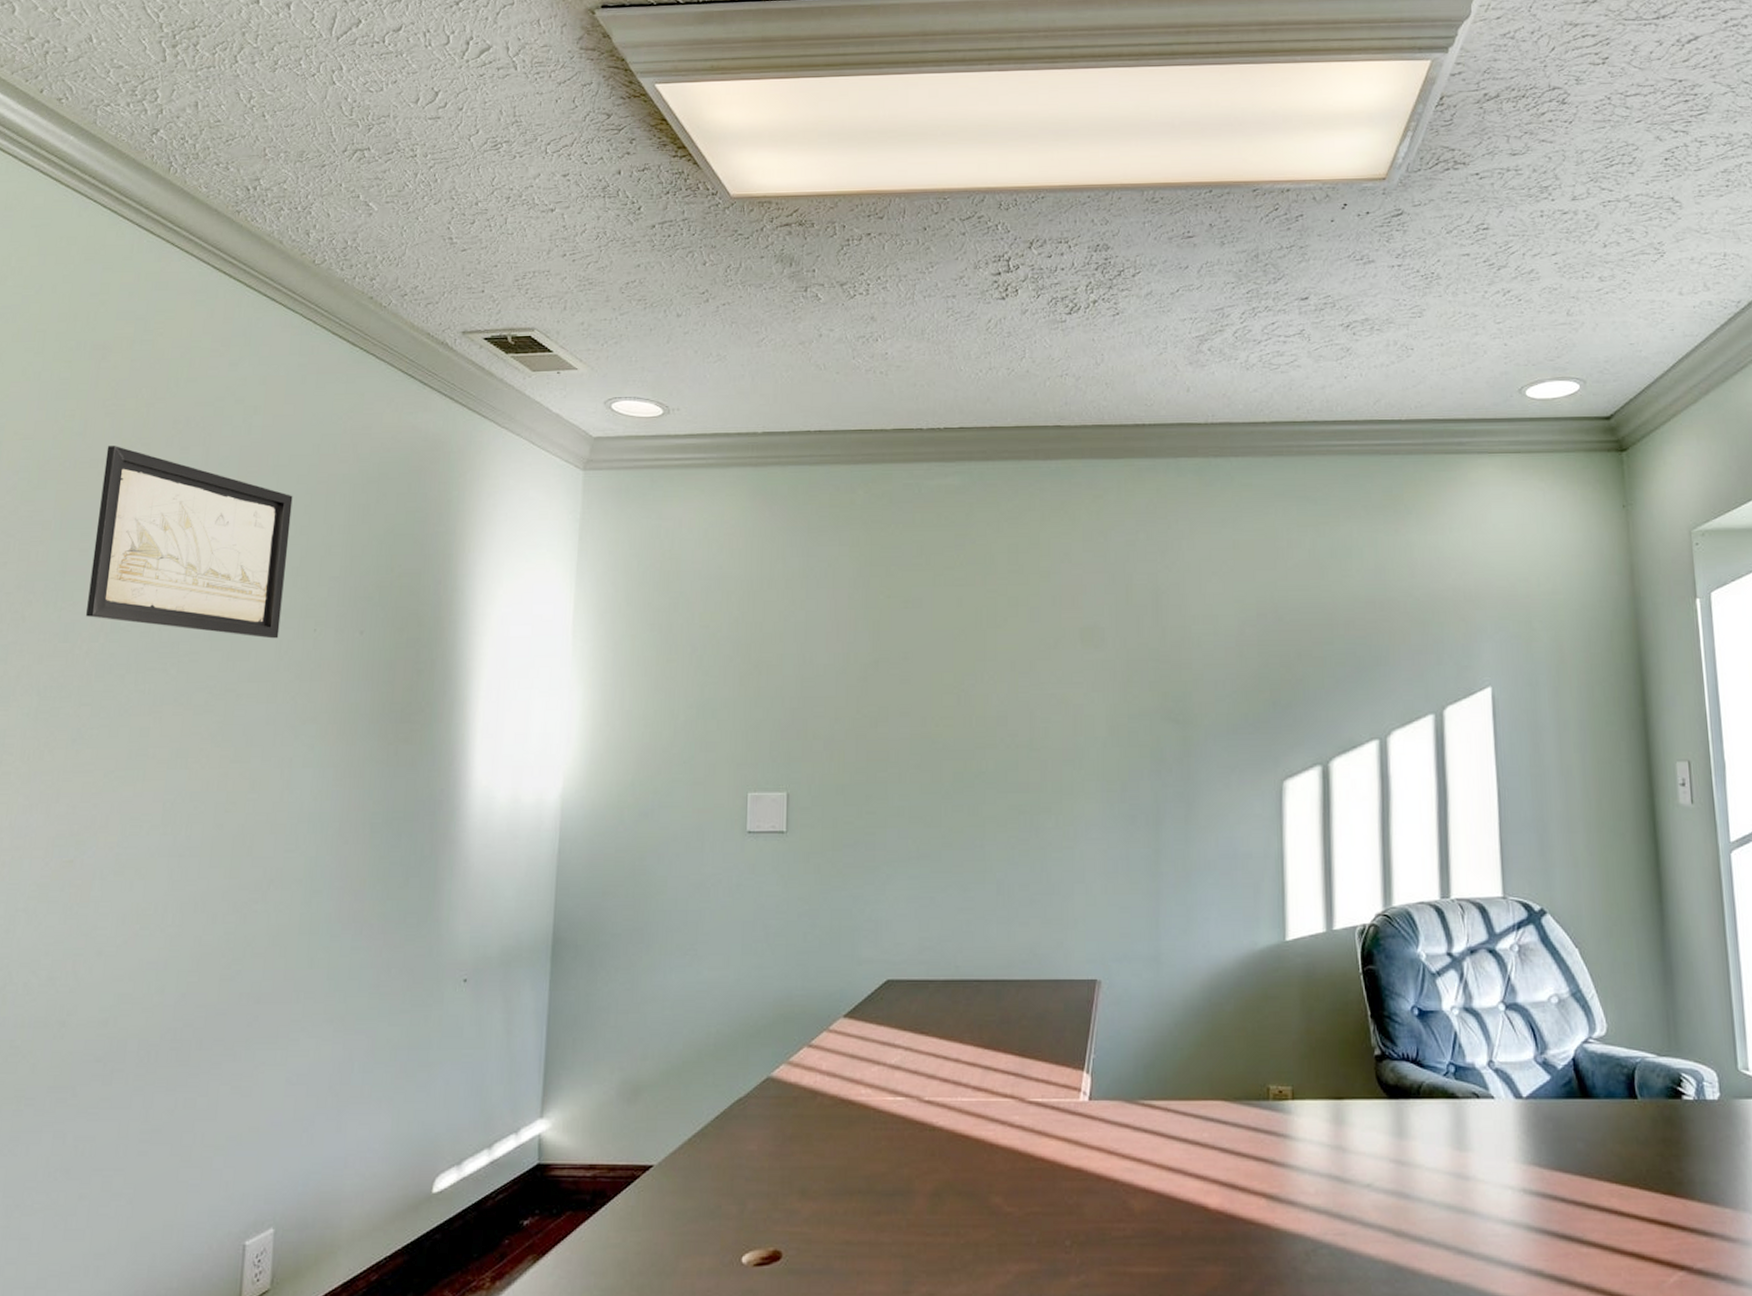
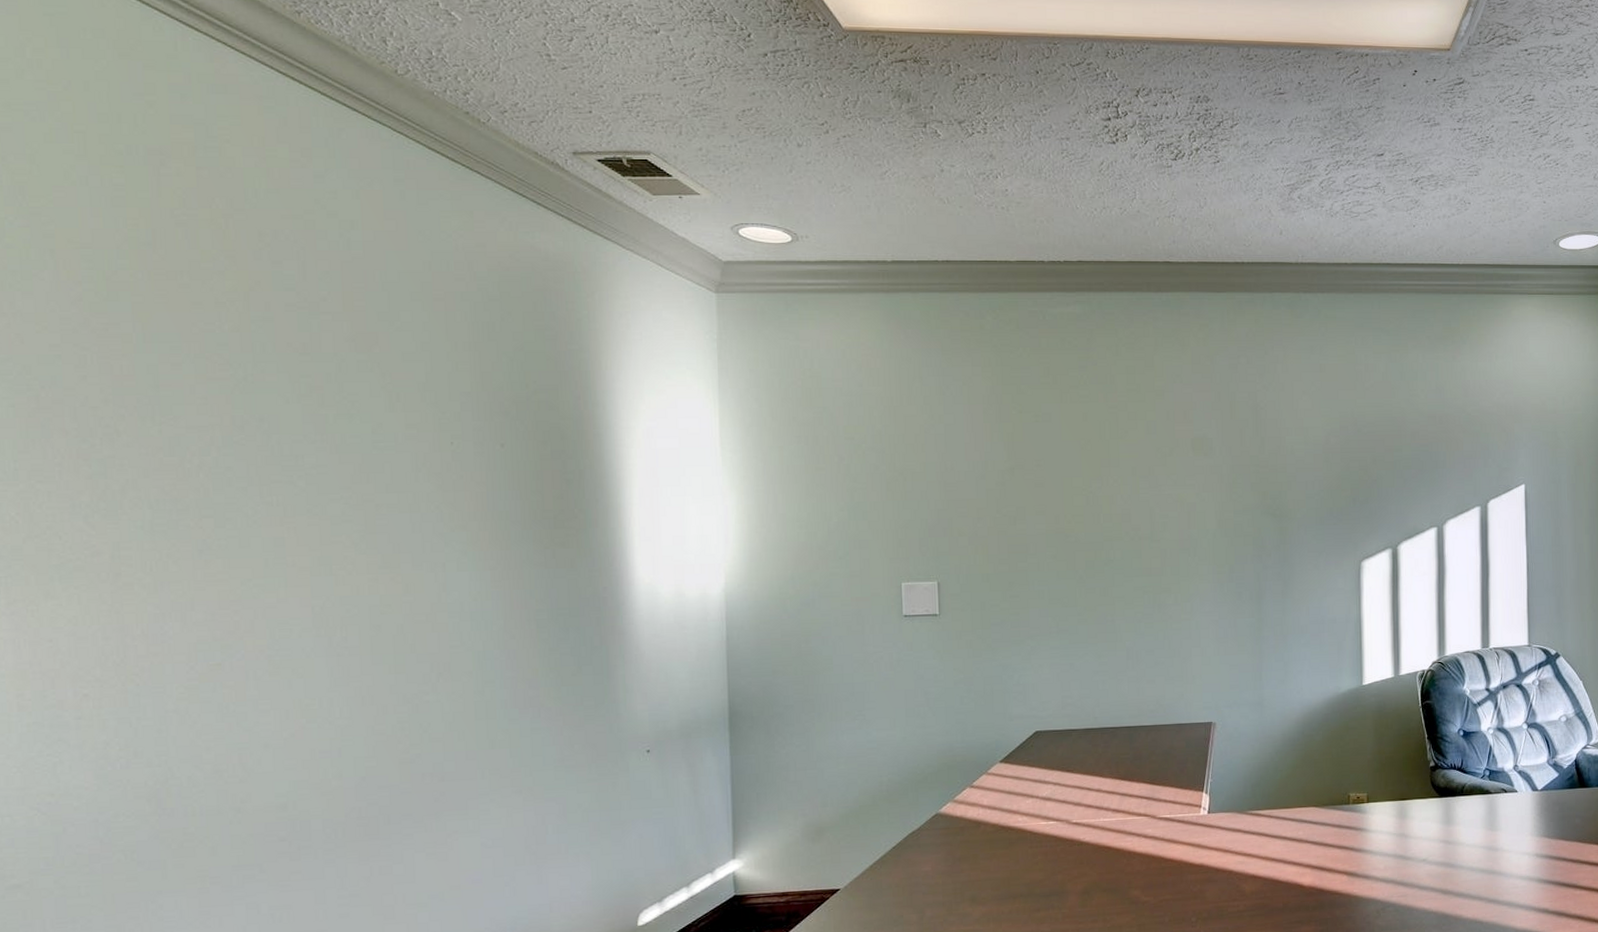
wall art: present [86,446,293,639] -> none [184,257,413,452]

